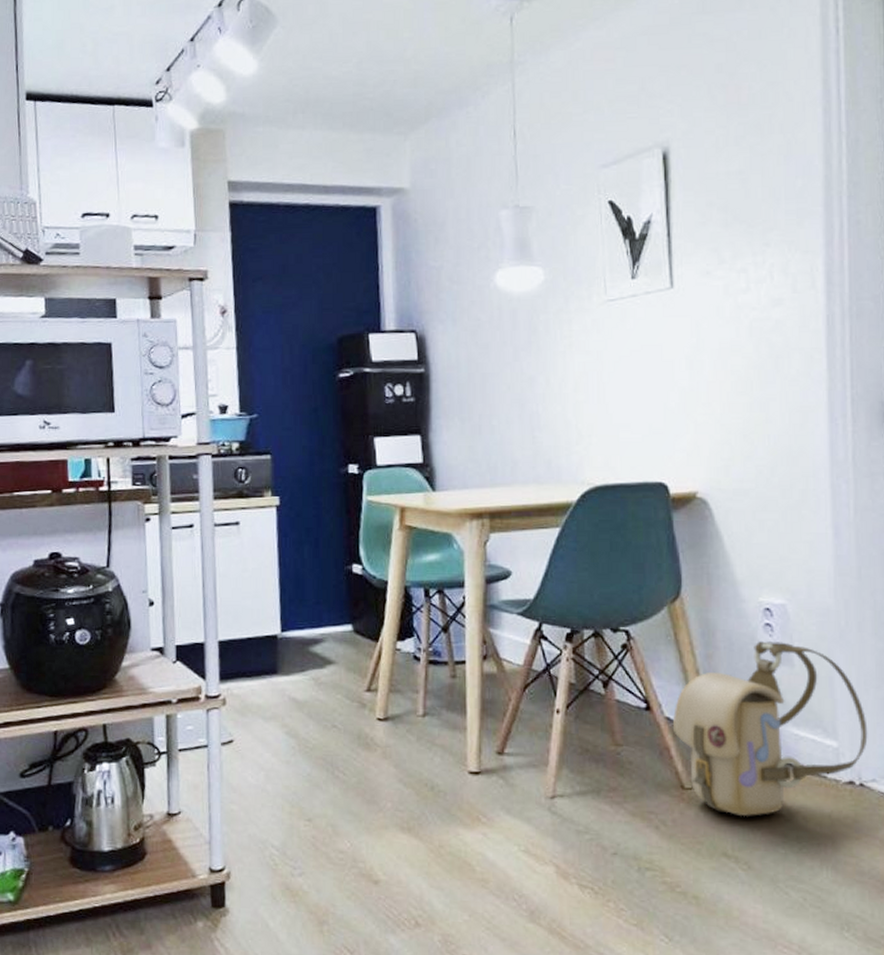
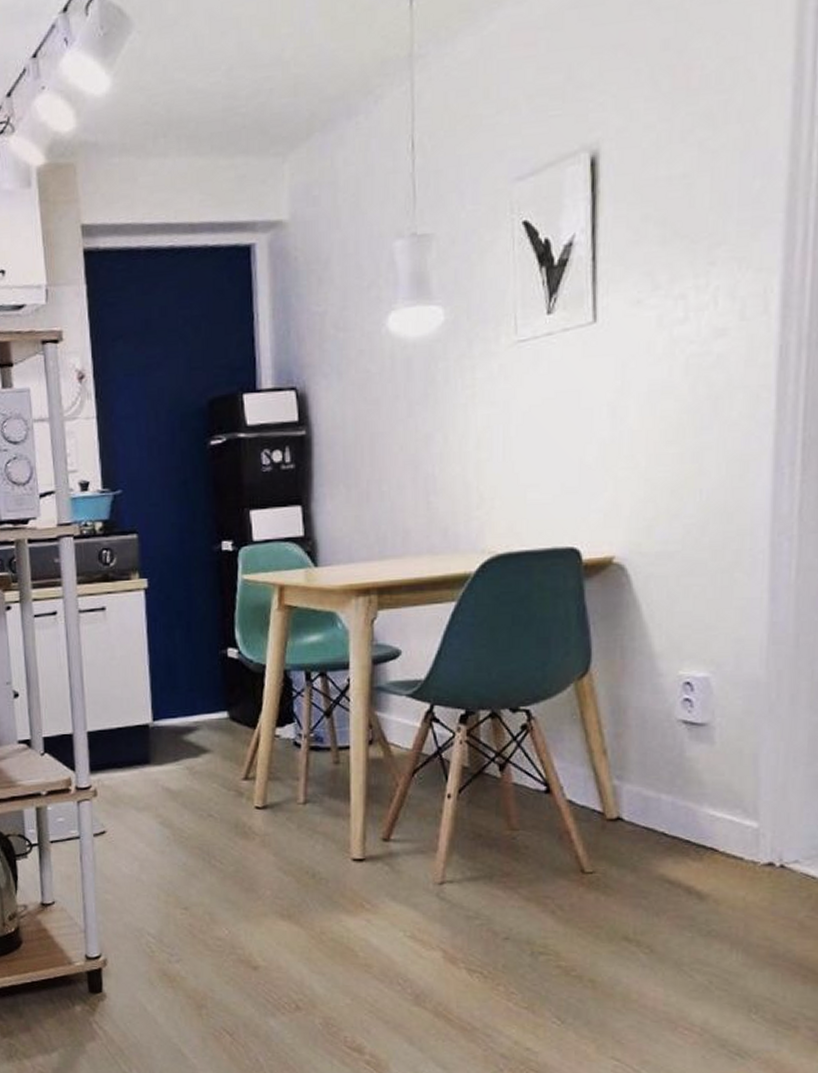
backpack: present [672,641,868,817] -> none [574,718,794,901]

